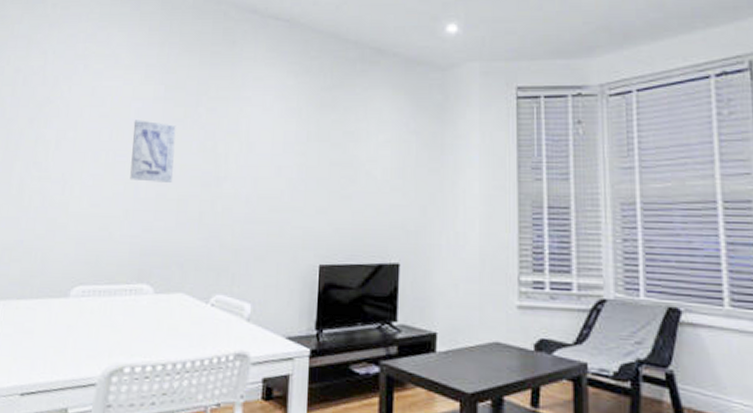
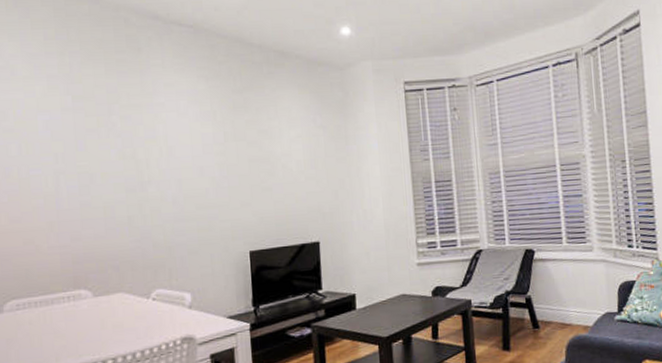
wall art: present [130,120,176,182] -> none [43,132,96,193]

